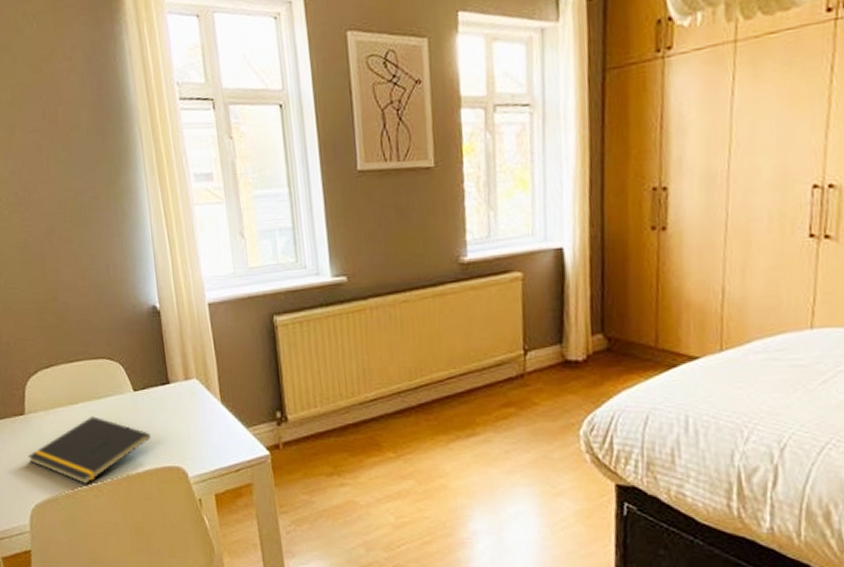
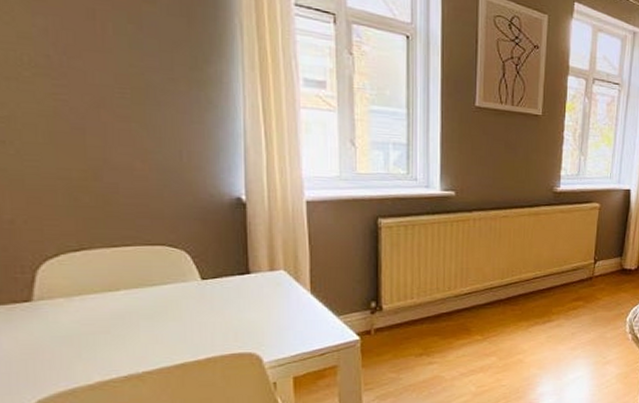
notepad: present [27,416,151,485] -> none [31,304,219,375]

